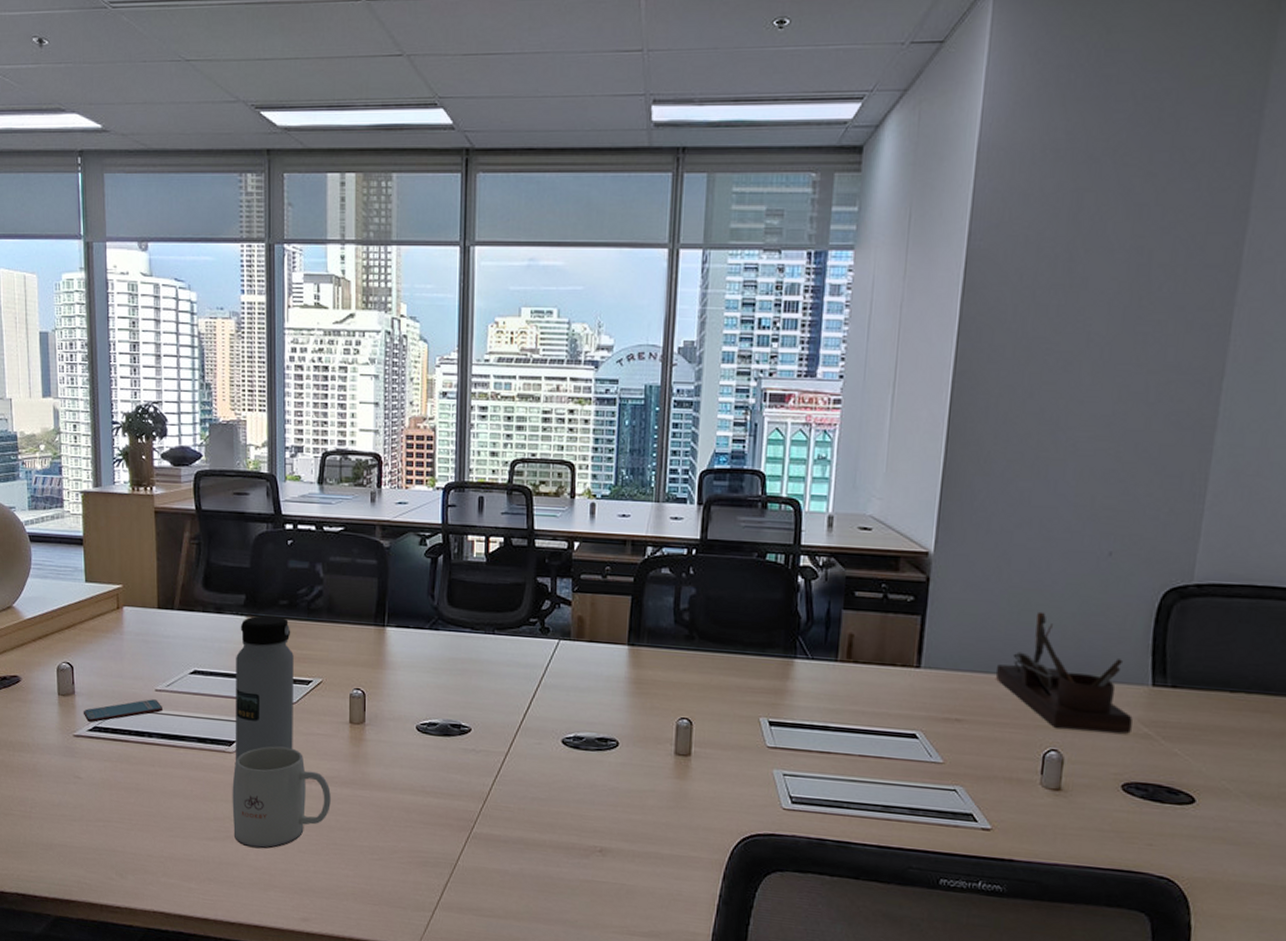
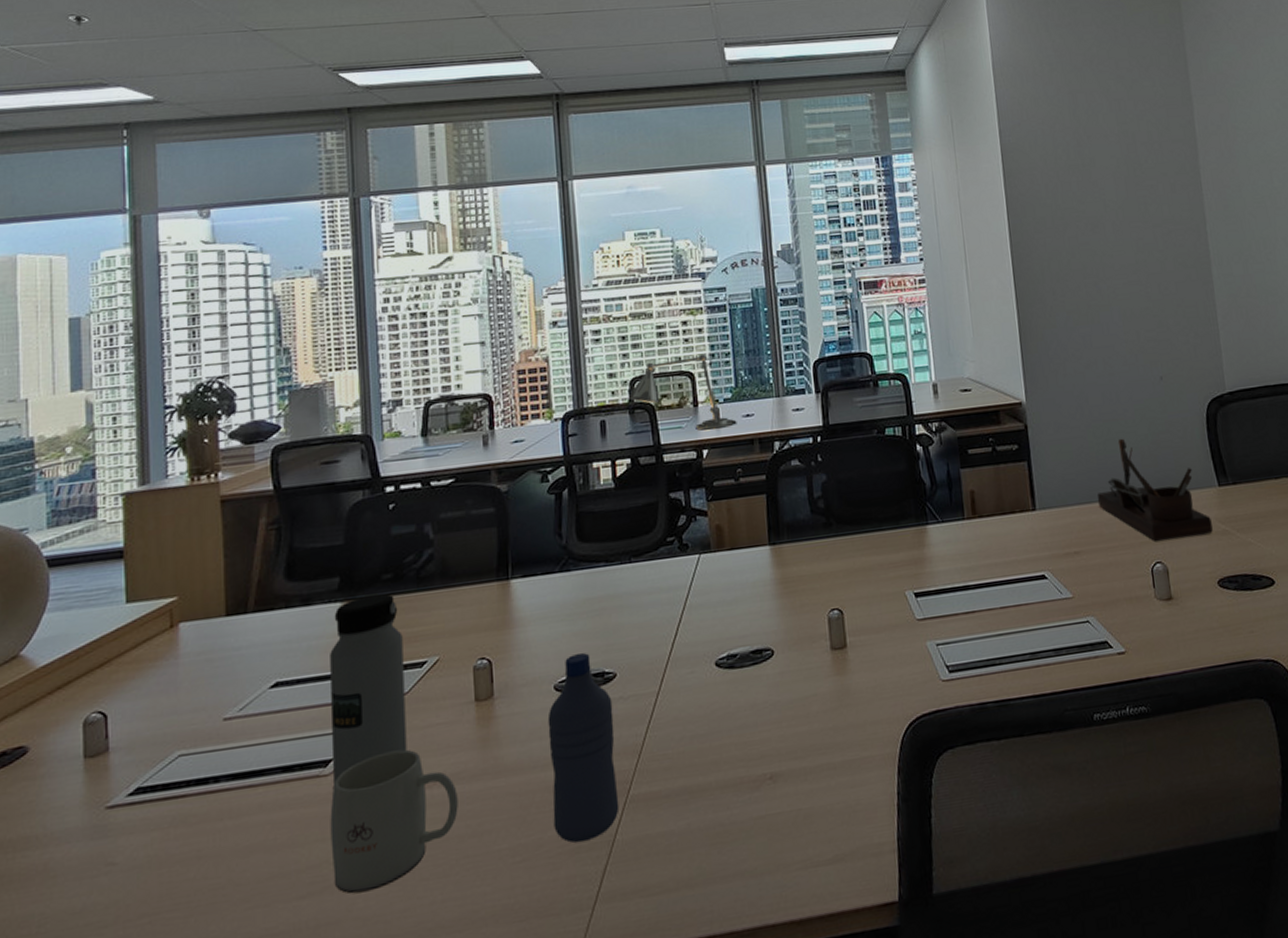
smartphone: present [84,699,162,723] -> none [122,731,233,785]
water bottle: none [407,703,466,859] -> present [547,652,620,843]
desk lamp: none [509,445,612,524] -> present [629,353,737,431]

